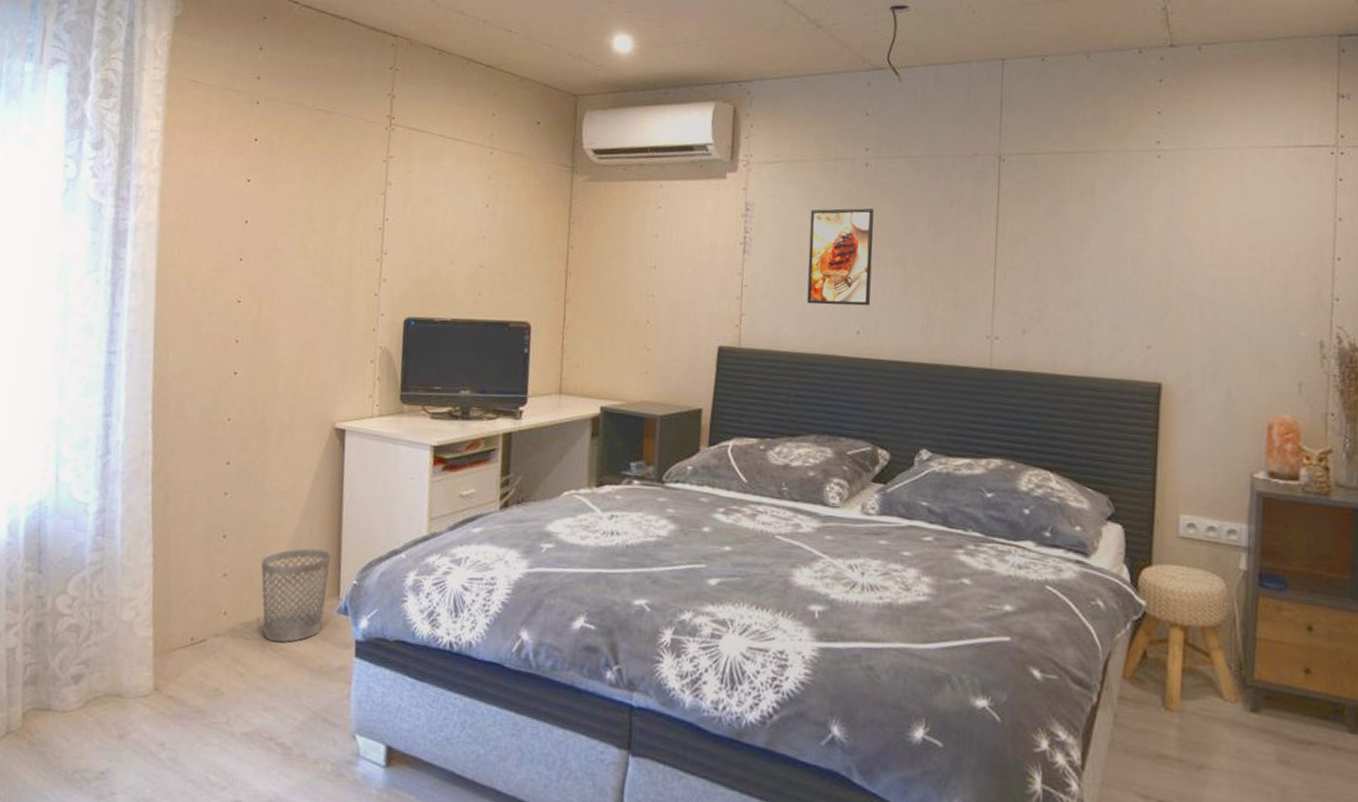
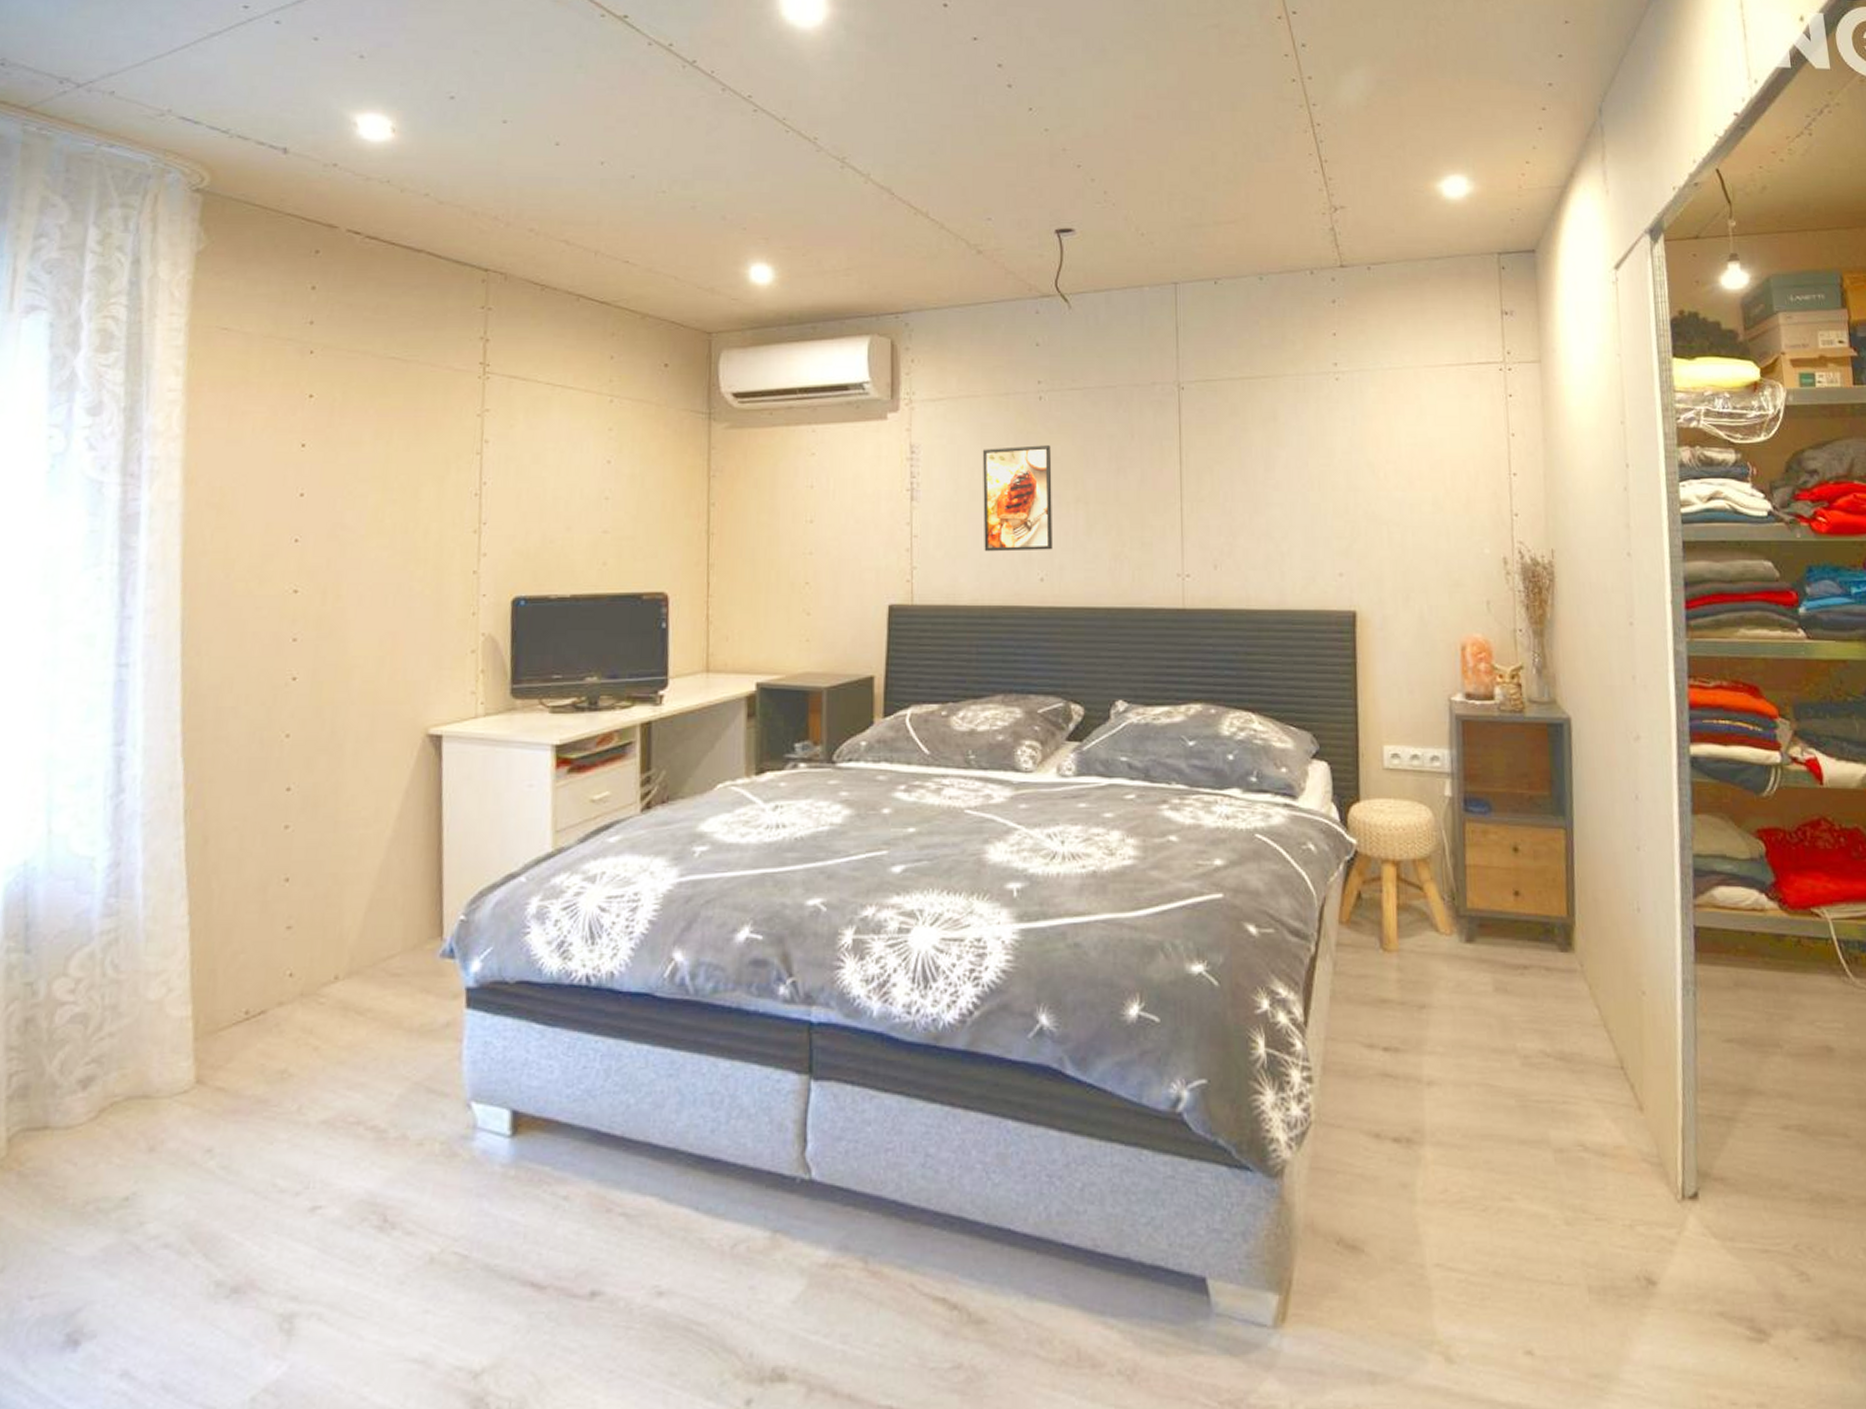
wastebasket: present [260,548,332,643] -> none [337,881,431,1003]

